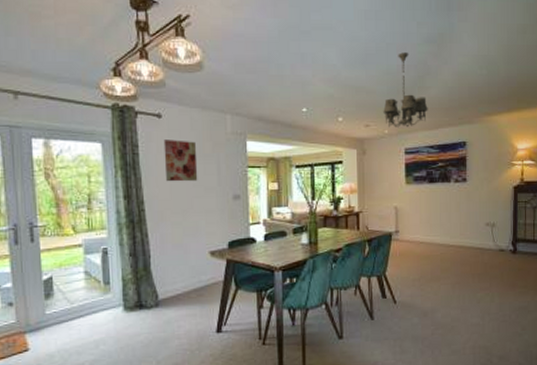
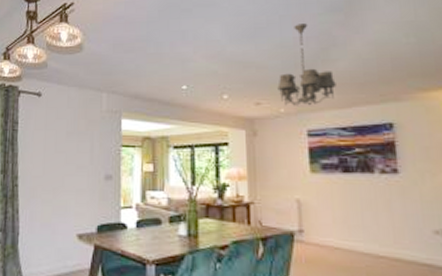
wall art: present [163,140,198,182] -> none [40,117,72,159]

